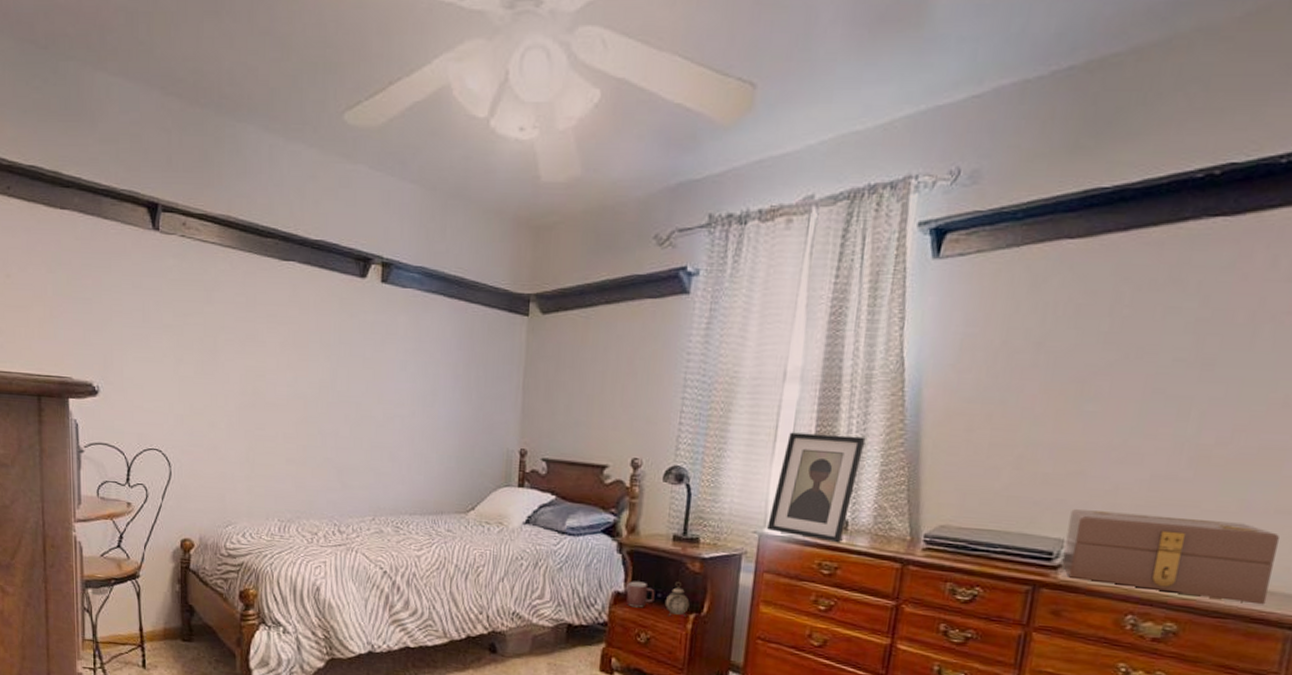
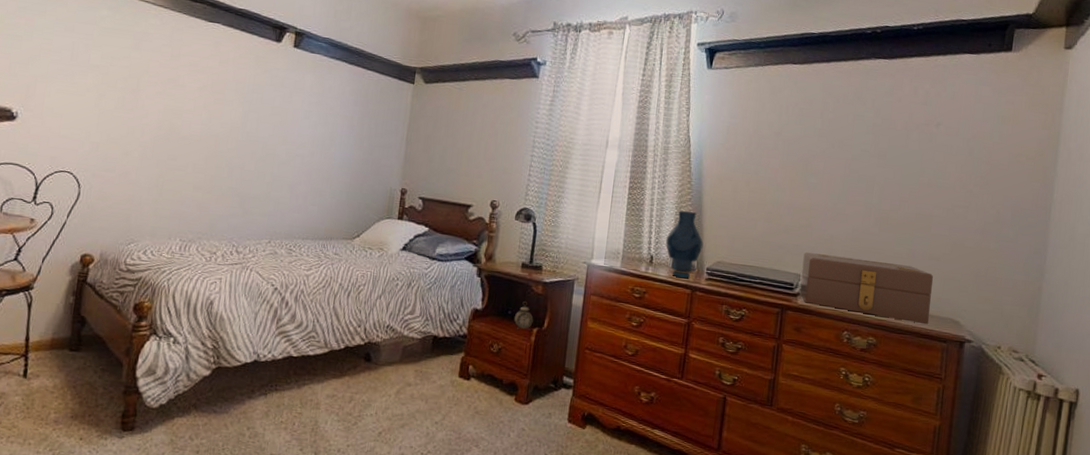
mug: present [625,581,655,608] -> none [482,300,507,323]
picture frame: present [767,432,866,543] -> none [594,186,665,273]
vase: none [866,460,921,548] -> present [666,211,704,278]

